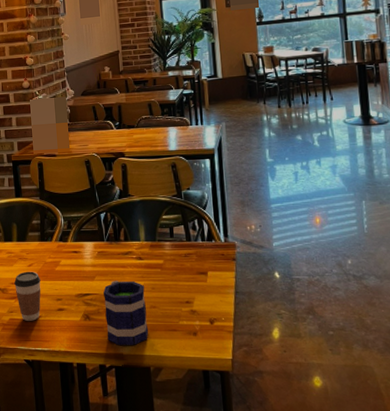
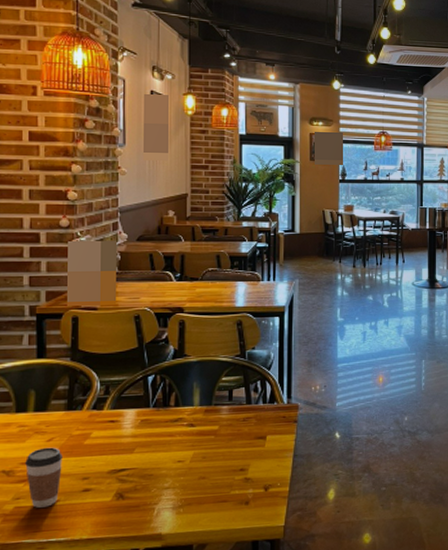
mug: present [103,281,149,345] -> none [143,451,195,524]

